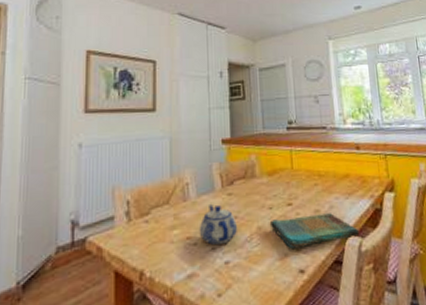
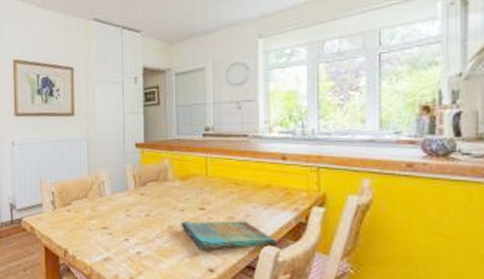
teapot: present [199,203,238,246] -> none [113,200,150,238]

